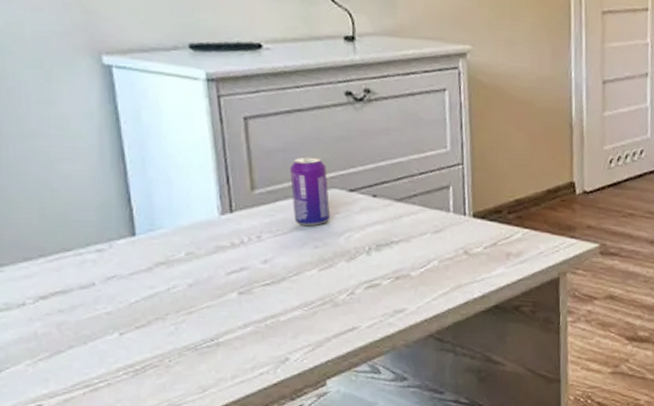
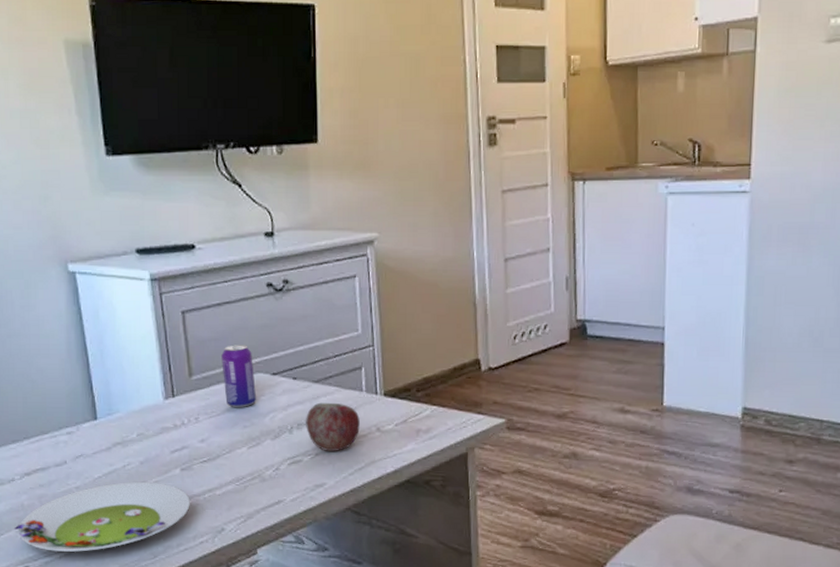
salad plate: none [22,307,249,387] -> present [13,482,190,552]
apple: none [386,222,446,276] -> present [306,402,360,452]

